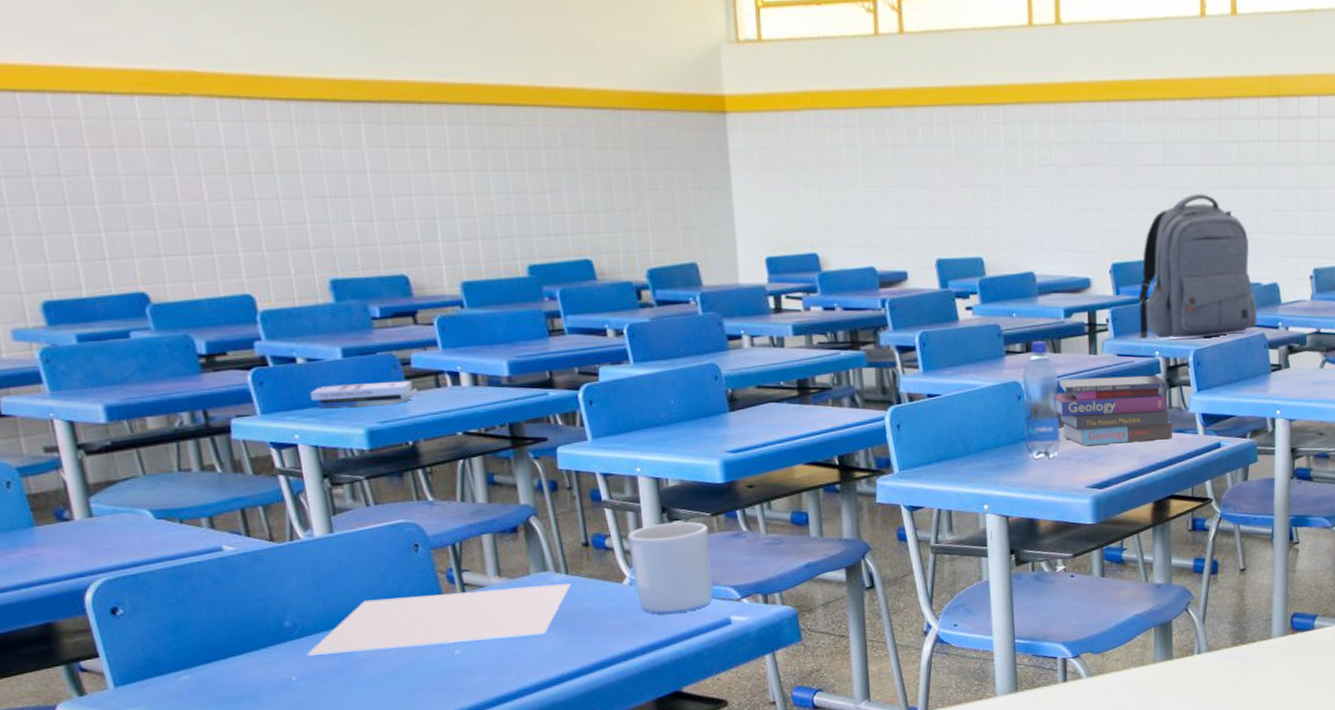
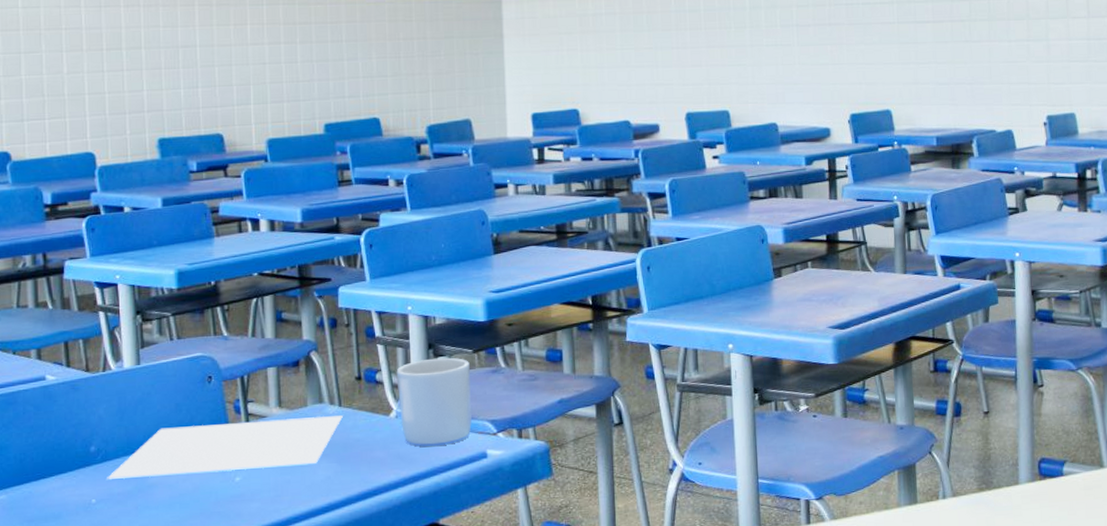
books: present [310,380,419,409] -> none [132,226,223,252]
bottle: present [1023,341,1061,459] -> none [766,187,803,300]
books: present [1056,375,1173,447] -> none [798,219,913,288]
backpack: present [1138,194,1258,339] -> none [876,48,994,184]

